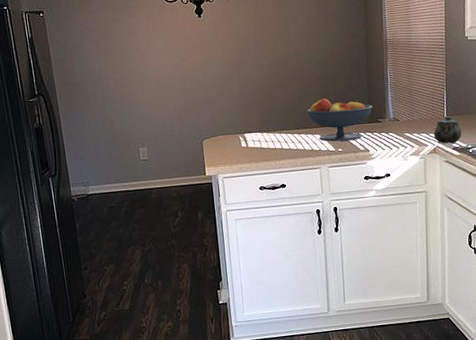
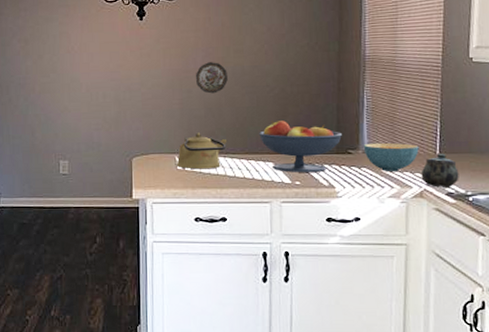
kettle: none [240,114,282,146] -> present [176,132,228,170]
decorative plate: none [250,51,278,80] -> present [195,62,228,94]
cereal bowl: none [389,110,432,135] -> present [363,142,419,171]

